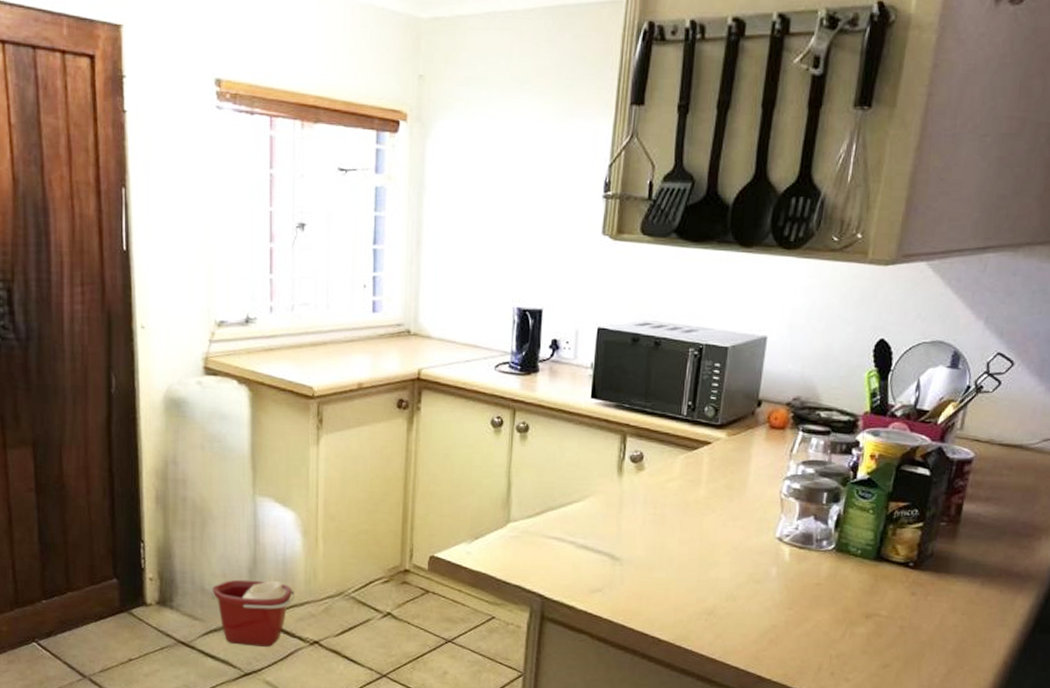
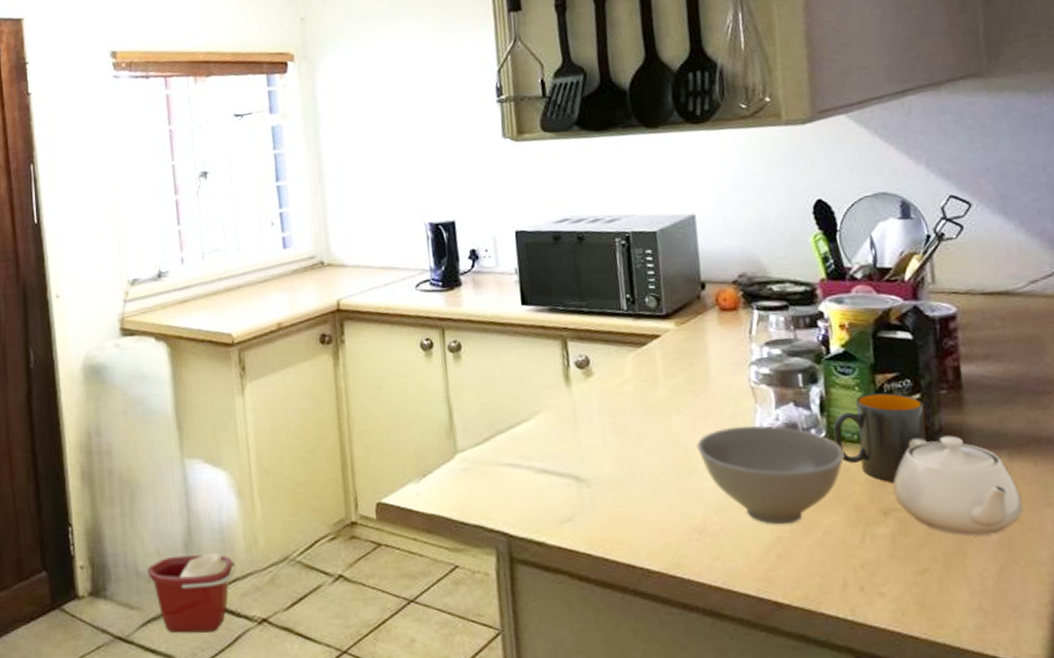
bowl: none [722,530,847,616] -> present [696,425,846,525]
mug: none [840,517,923,593] -> present [833,392,928,482]
teapot: none [878,559,982,644] -> present [892,435,1024,537]

